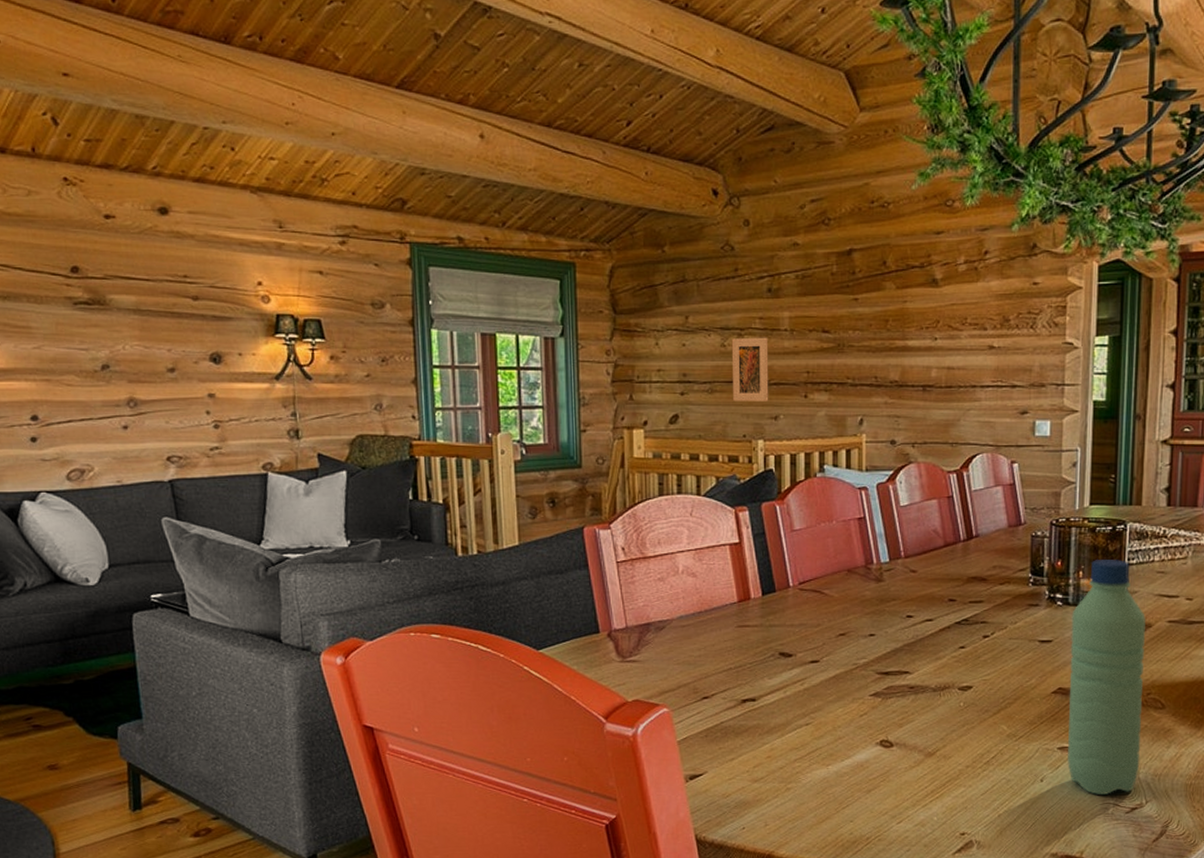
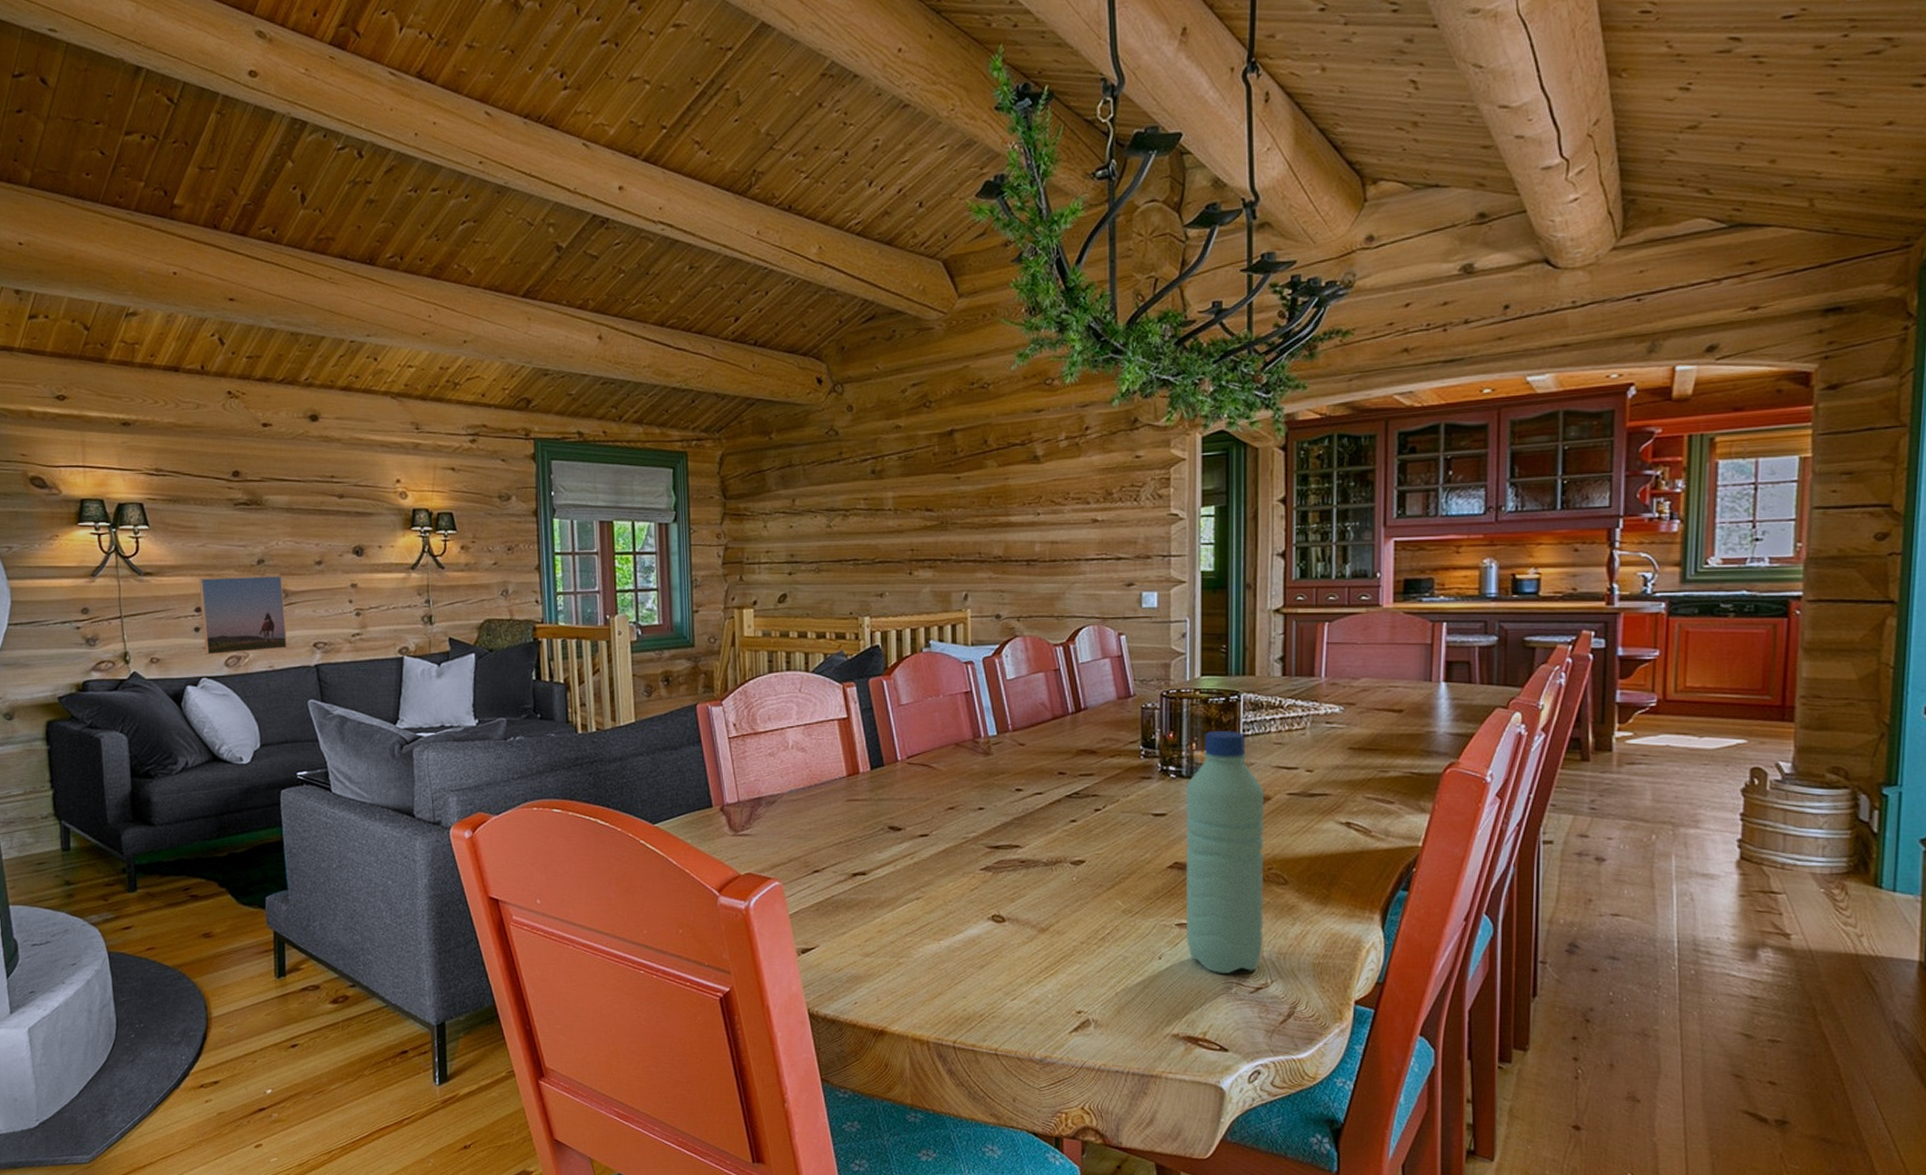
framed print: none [34,382,138,468] -> present [198,575,287,655]
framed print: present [731,337,769,402] -> none [837,517,874,580]

